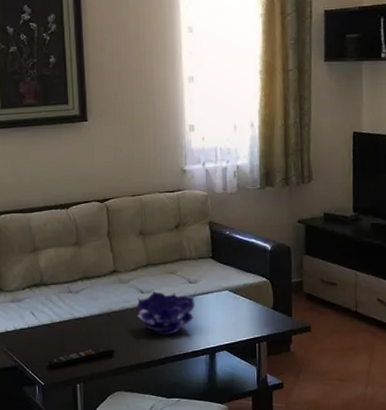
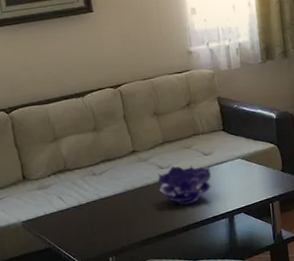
remote control: present [48,346,115,368] -> none [80,220,142,246]

